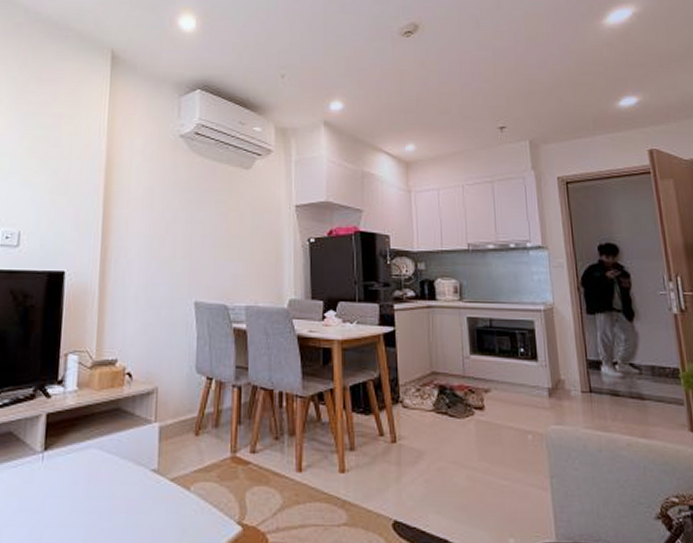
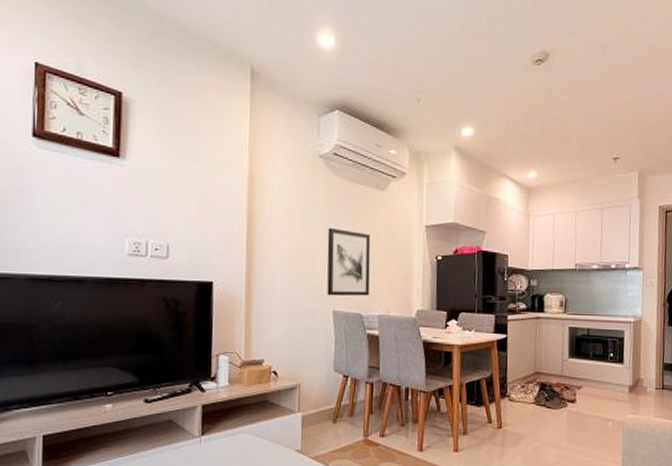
wall art: none [188,210,236,285] -> present [327,227,371,296]

